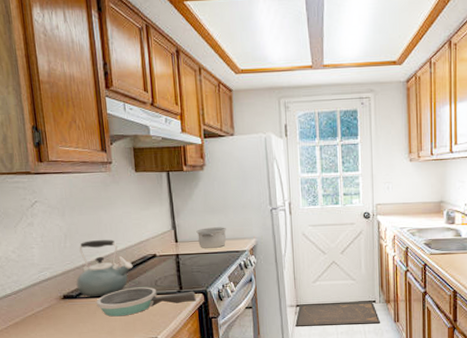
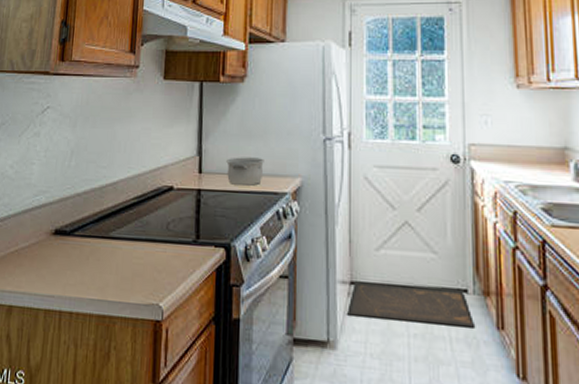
kettle: present [76,240,133,297] -> none [72,161,143,237]
frying pan: present [96,287,196,317] -> none [91,228,216,268]

